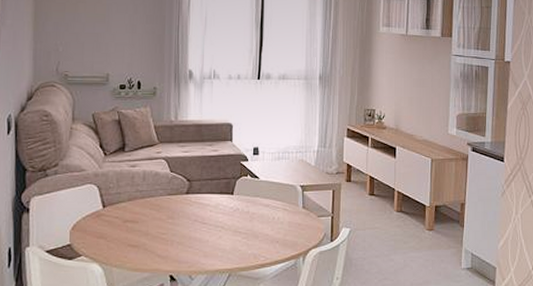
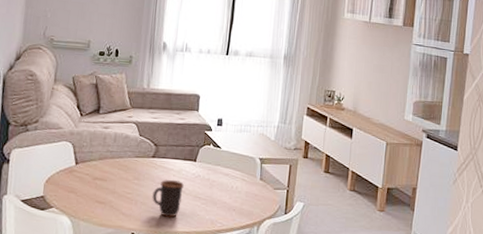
mug: none [189,216,222,255] -> present [152,180,184,217]

